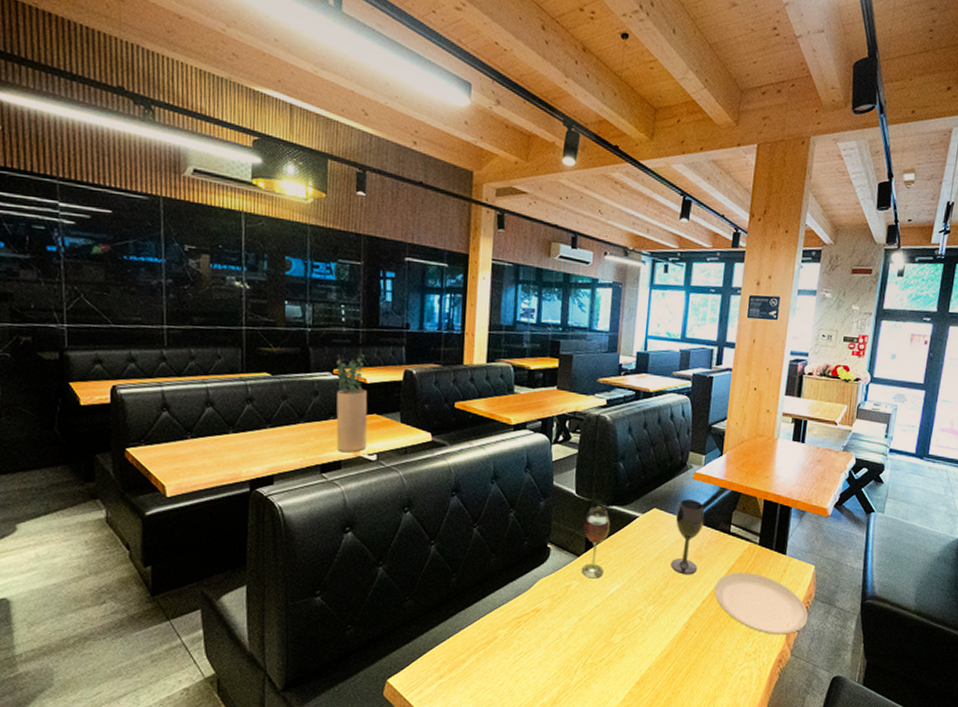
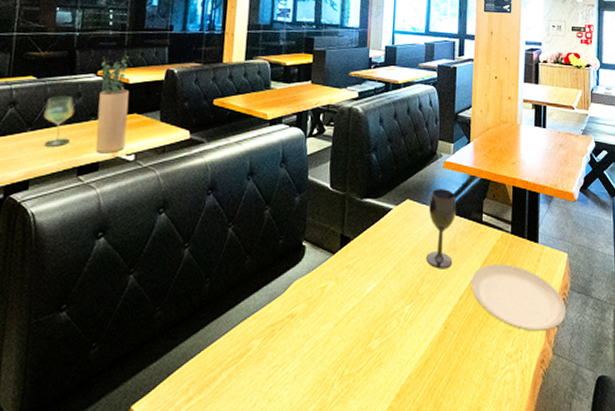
wine glass: none [281,393,313,444] -> present [43,96,75,147]
wineglass: present [582,506,610,579] -> none [338,200,364,278]

